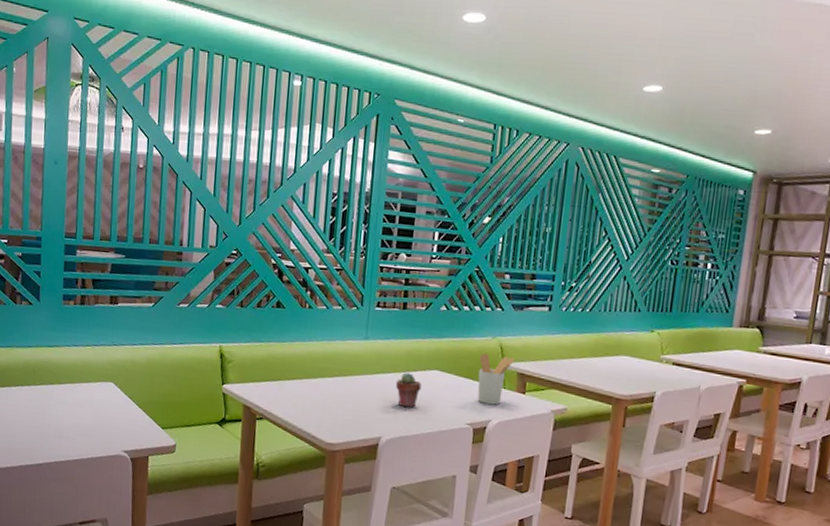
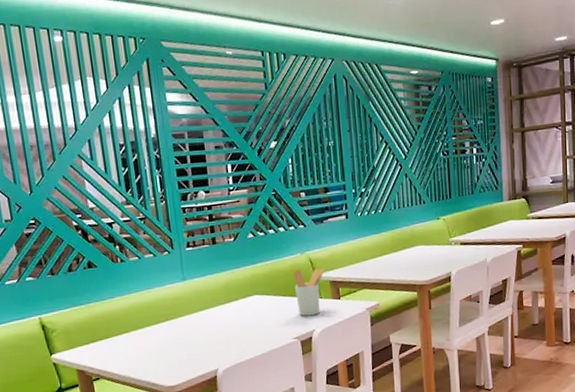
potted succulent: present [395,373,422,407] -> none [220,303,246,336]

